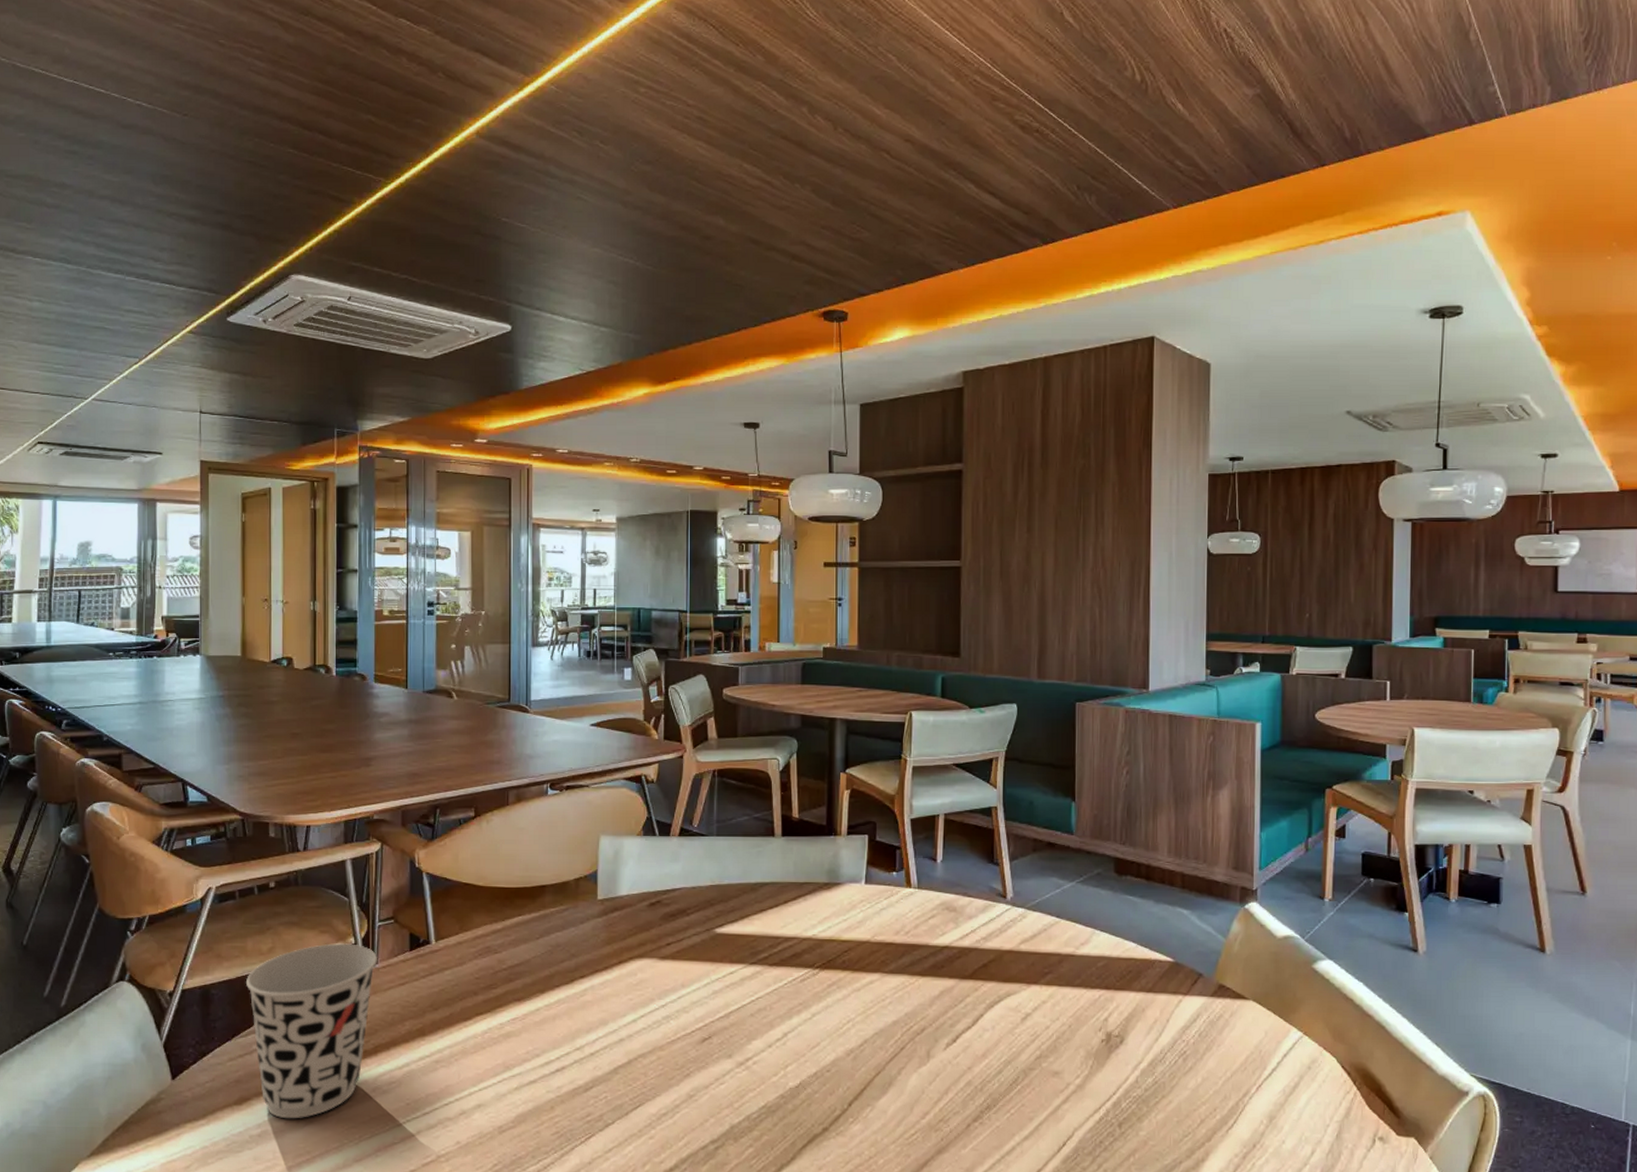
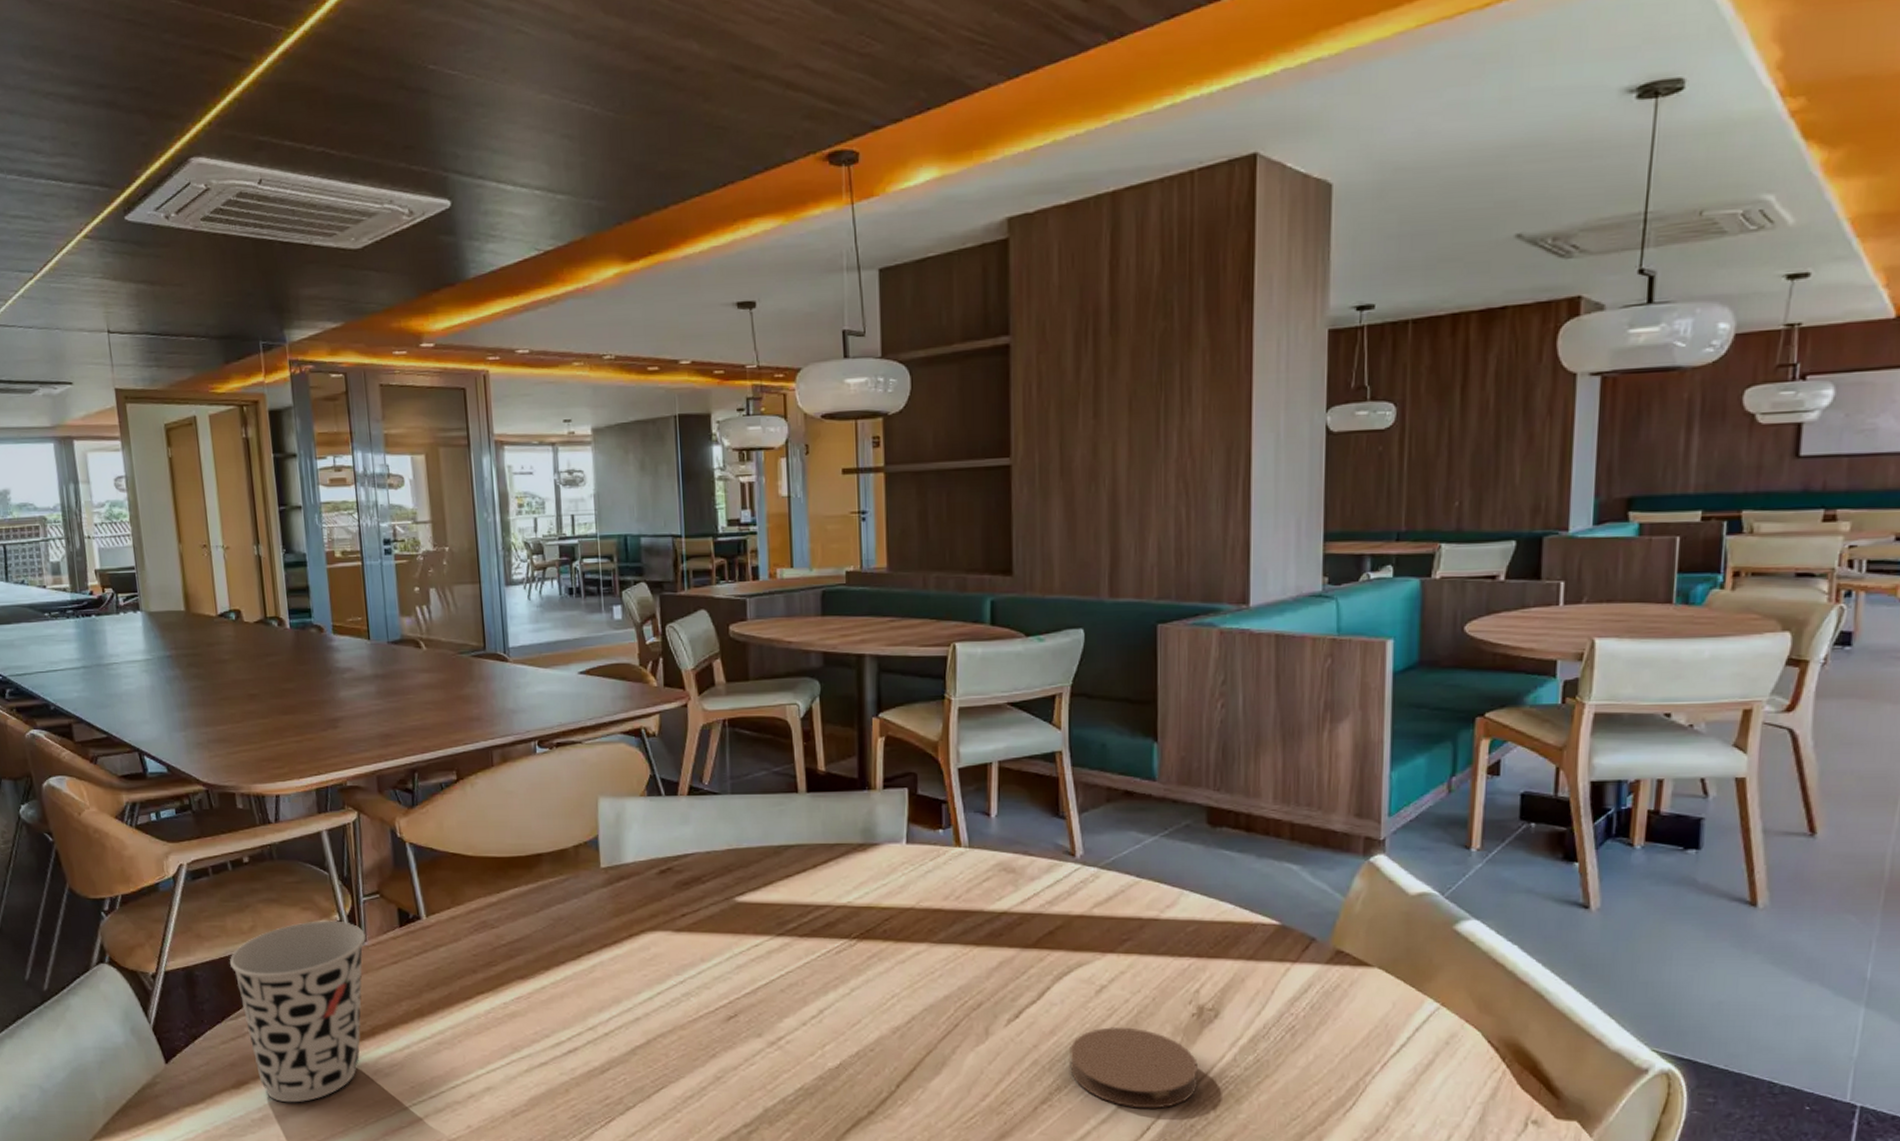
coaster: none [999,1051,1107,1126] -> present [1070,1027,1199,1109]

